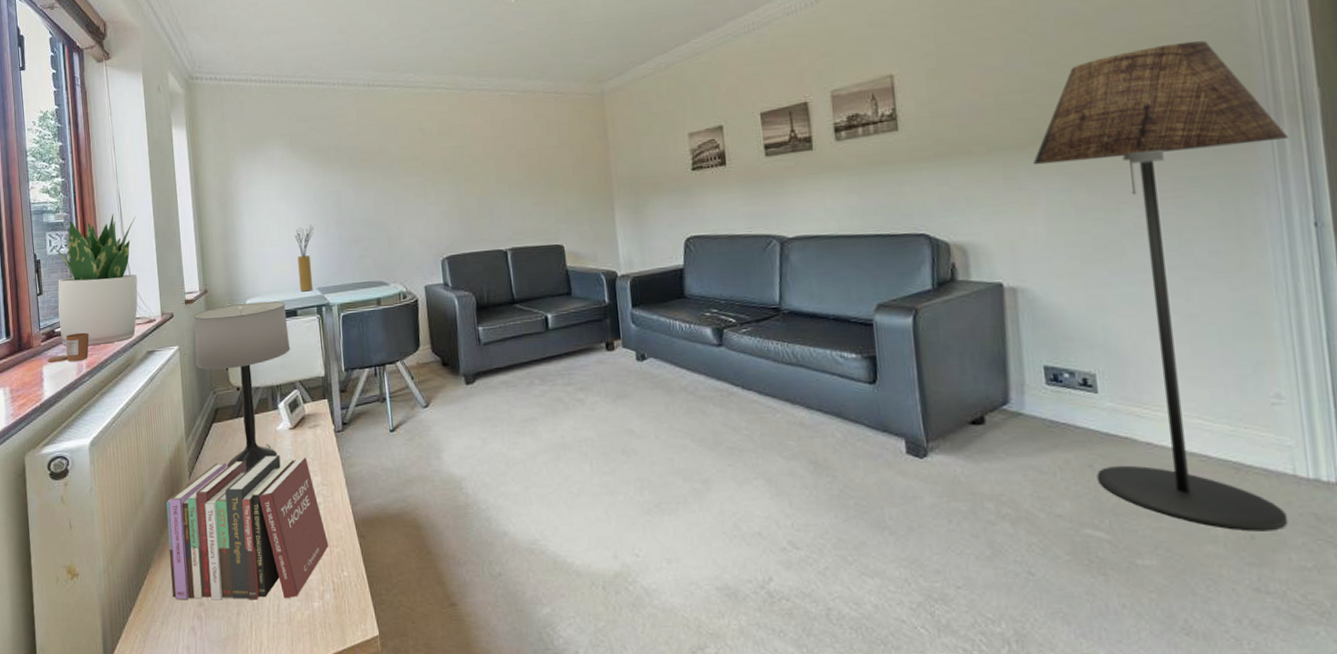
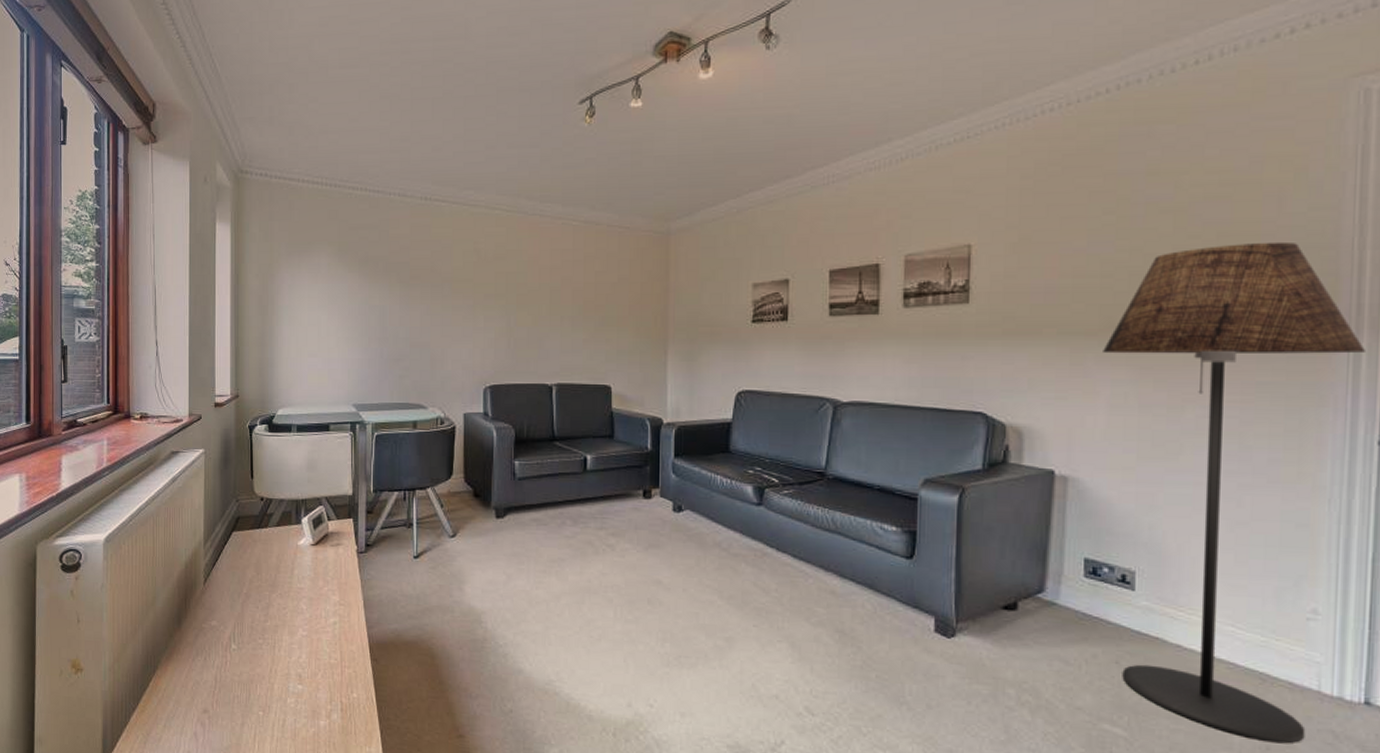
candle: present [47,332,89,363] -> none [67,425,112,455]
planter: present [53,213,138,346] -> none [81,305,171,440]
books: present [166,455,329,600] -> none [177,569,341,715]
table lamp: present [193,301,291,472] -> none [219,412,320,584]
vase: present [294,225,314,292] -> none [334,338,355,407]

